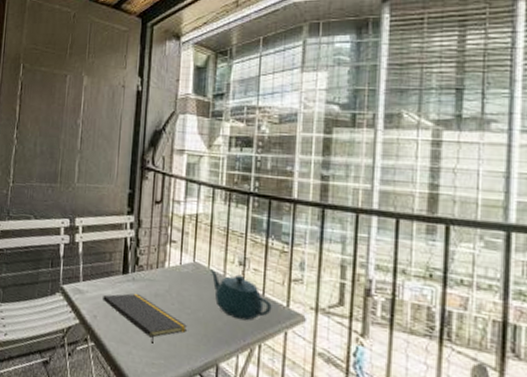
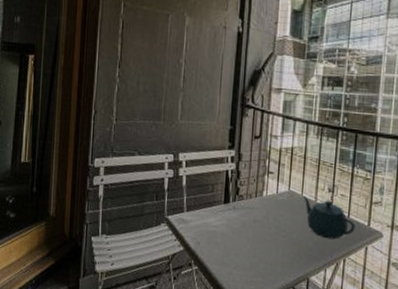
notepad: present [103,293,188,343] -> none [206,220,283,264]

